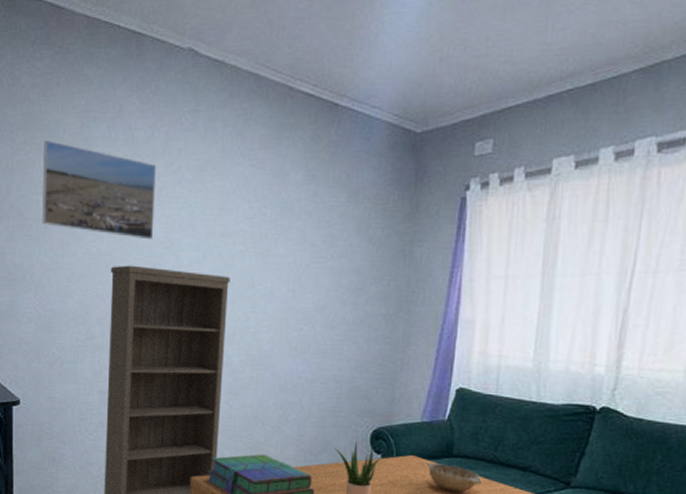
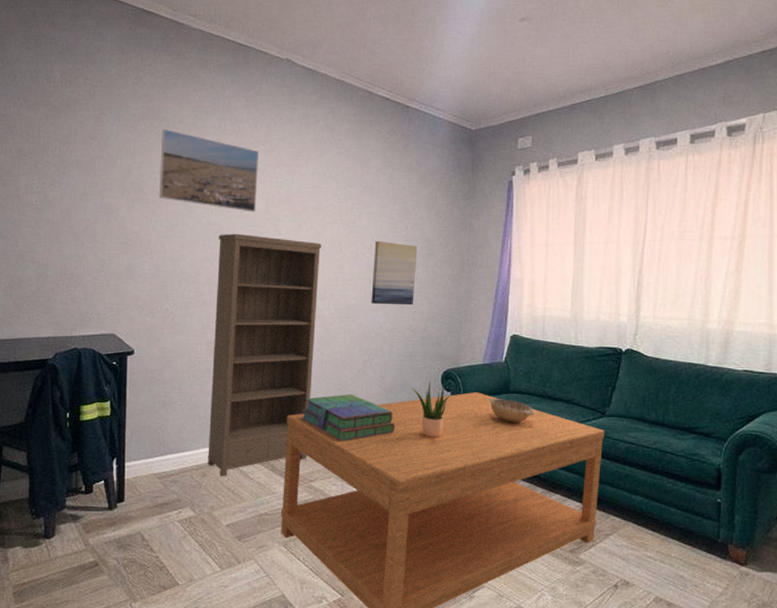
wall art: none [288,273,346,352] -> present [371,240,418,306]

